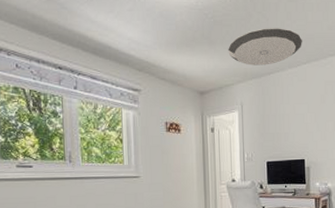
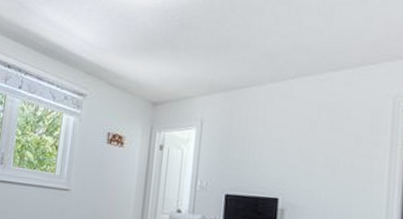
ceiling light fixture: present [228,28,302,66] -> none [193,33,292,77]

